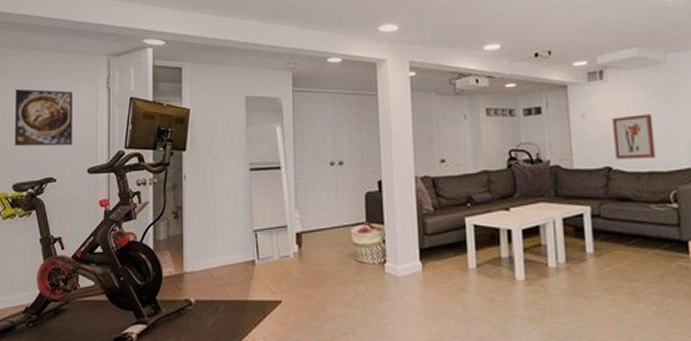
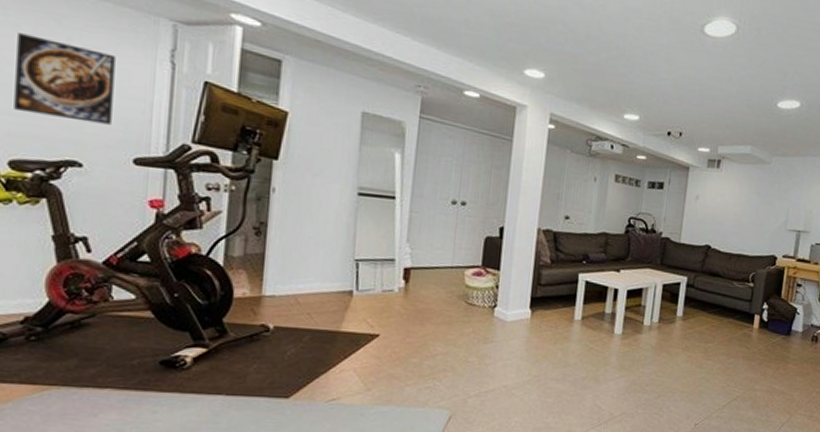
wall art: present [612,114,656,160] -> none [715,203,751,243]

